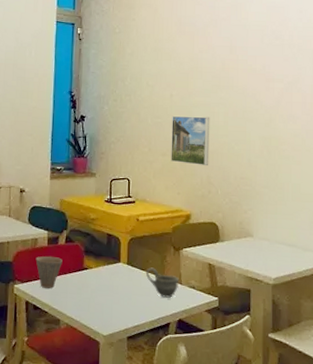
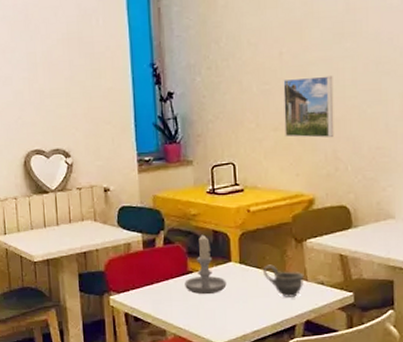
cup: present [35,256,63,289] -> none [131,262,163,297]
candle: none [80,236,115,290] -> present [184,234,227,295]

